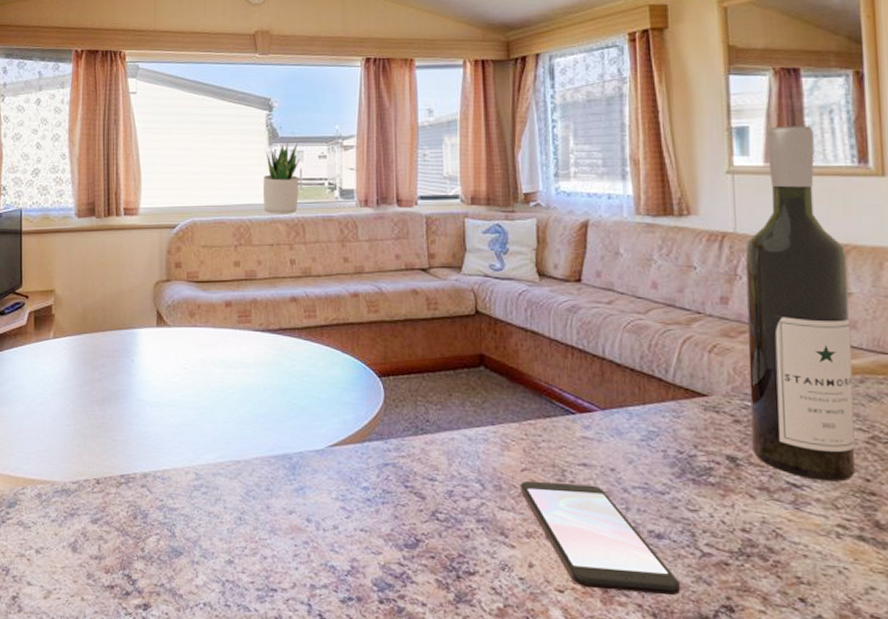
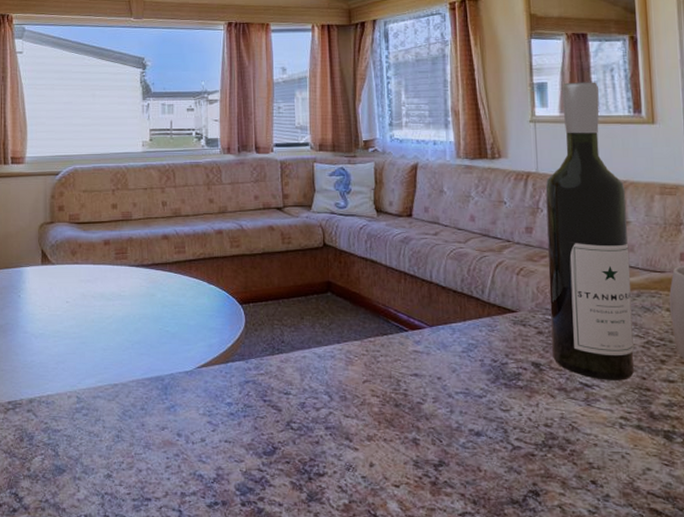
planter: present [263,142,300,214] -> none [138,96,171,161]
smartphone: present [519,480,681,596] -> none [361,391,496,485]

